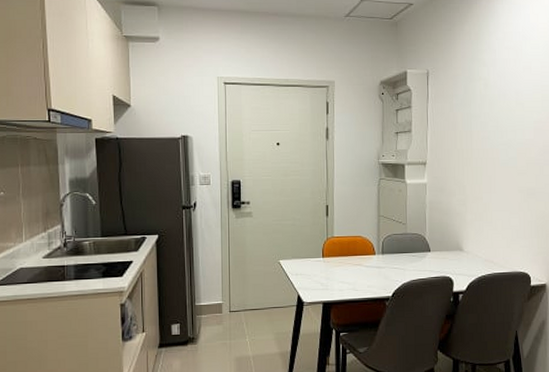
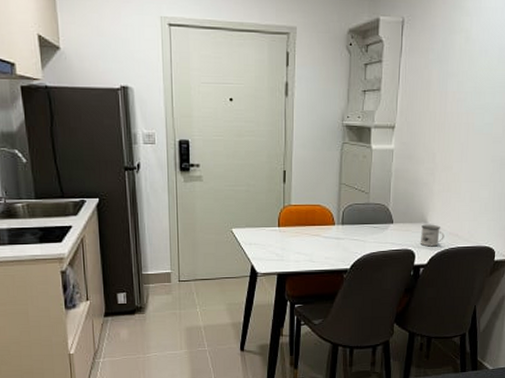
mug: none [458,252,480,274] -> present [421,224,445,247]

